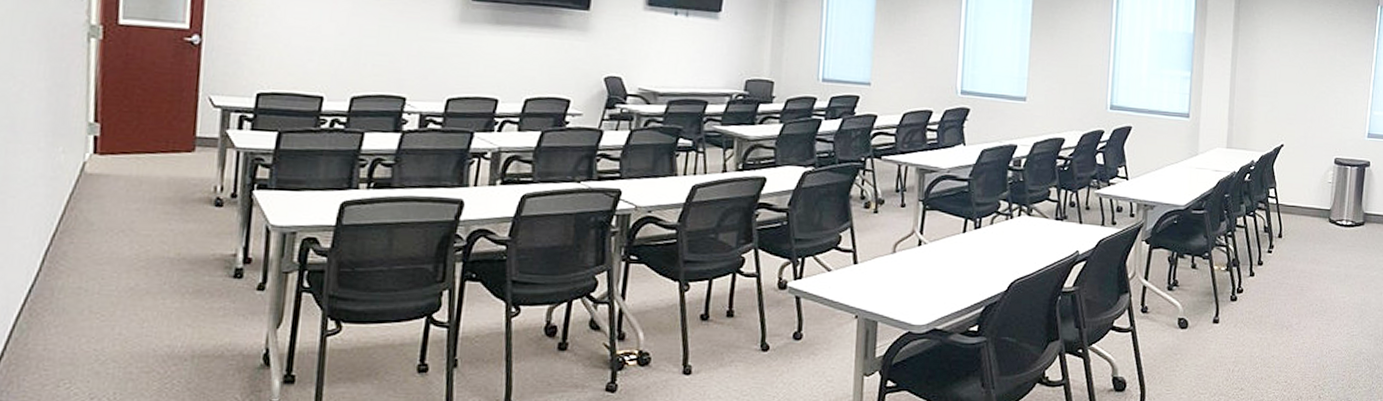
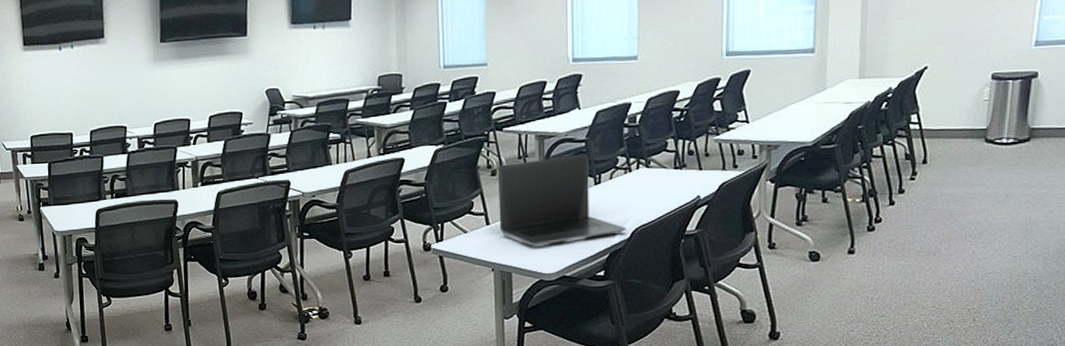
laptop computer: none [868,194,1004,294] -> present [497,154,626,247]

